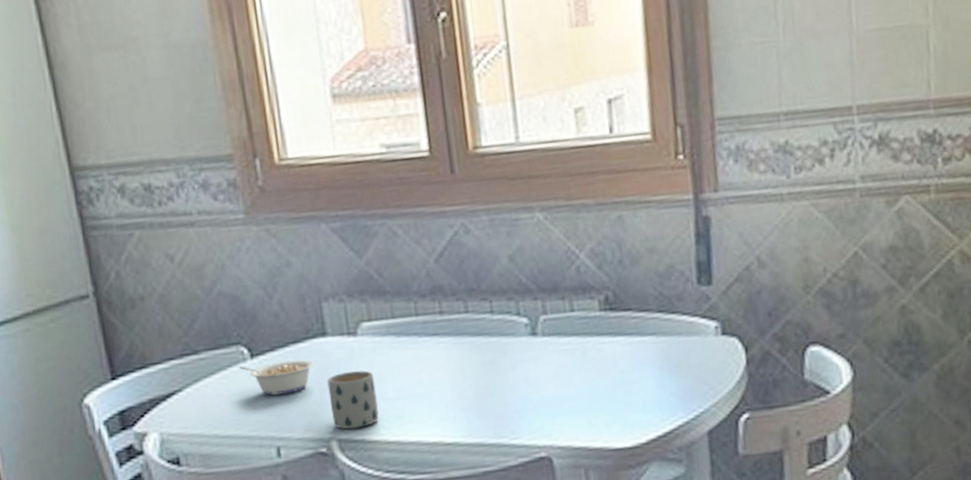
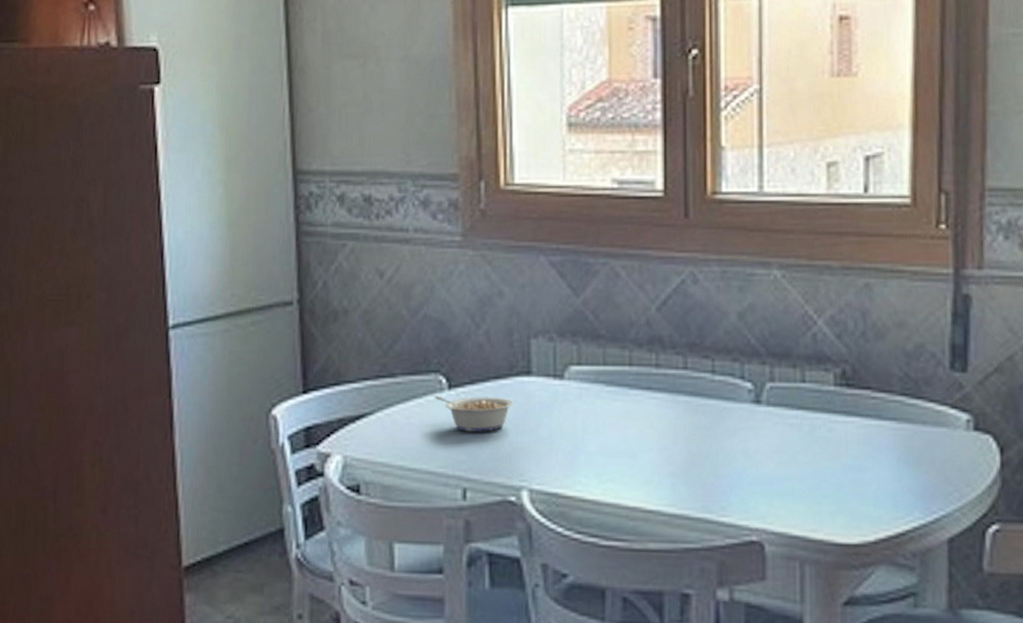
mug: present [327,370,379,430] -> none [525,417,578,480]

